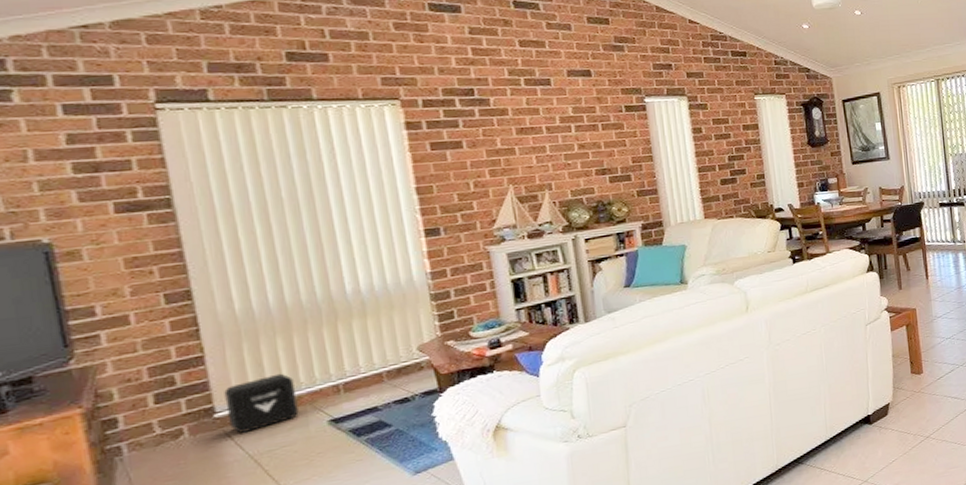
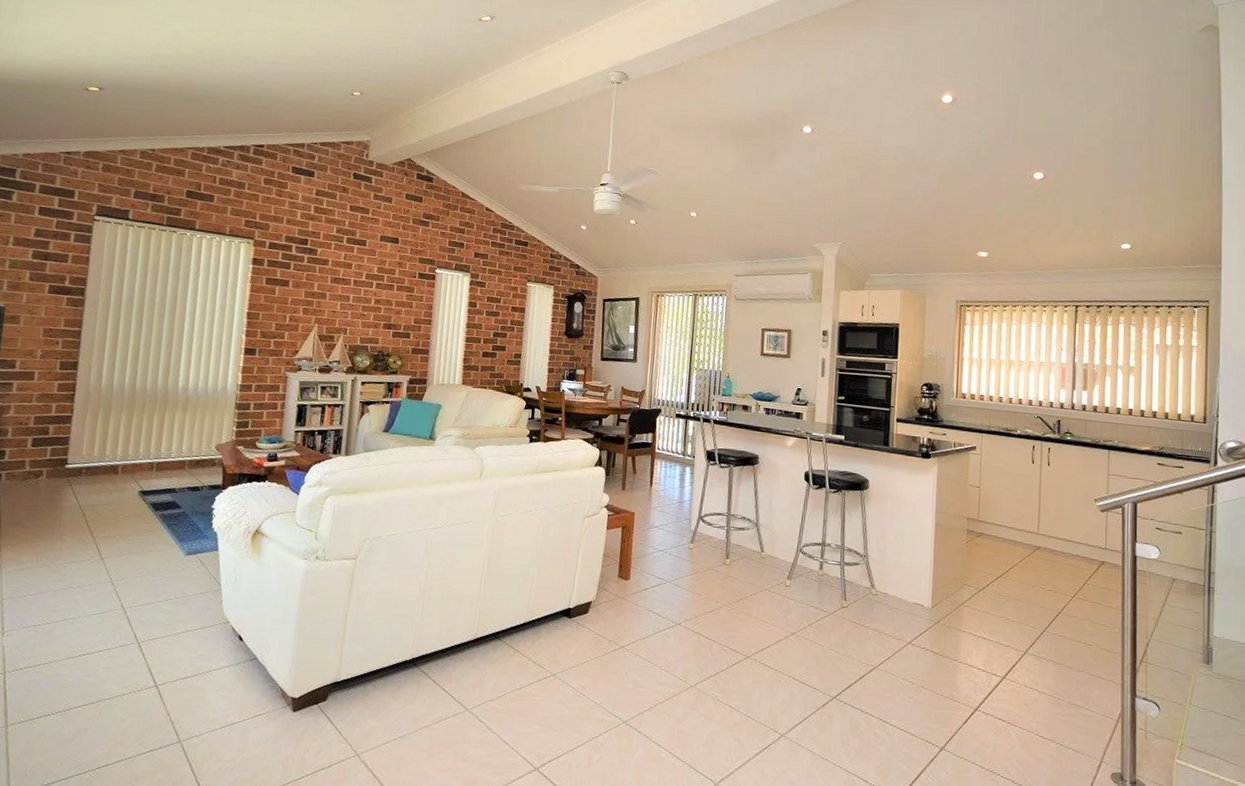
air purifier: present [224,373,299,433] -> none [73,443,125,486]

